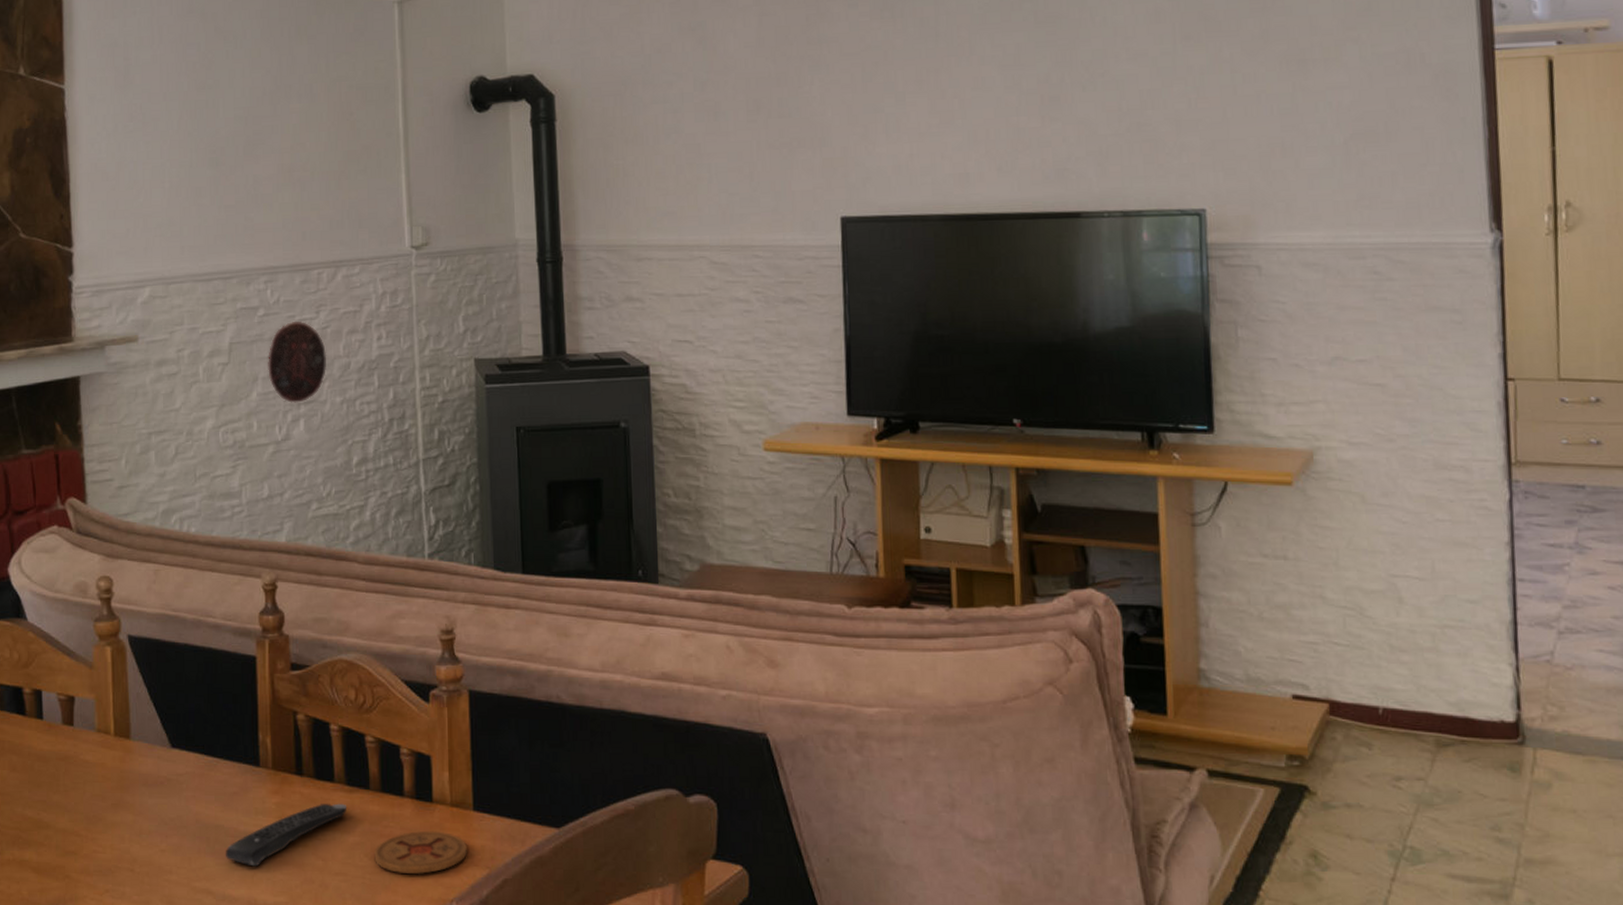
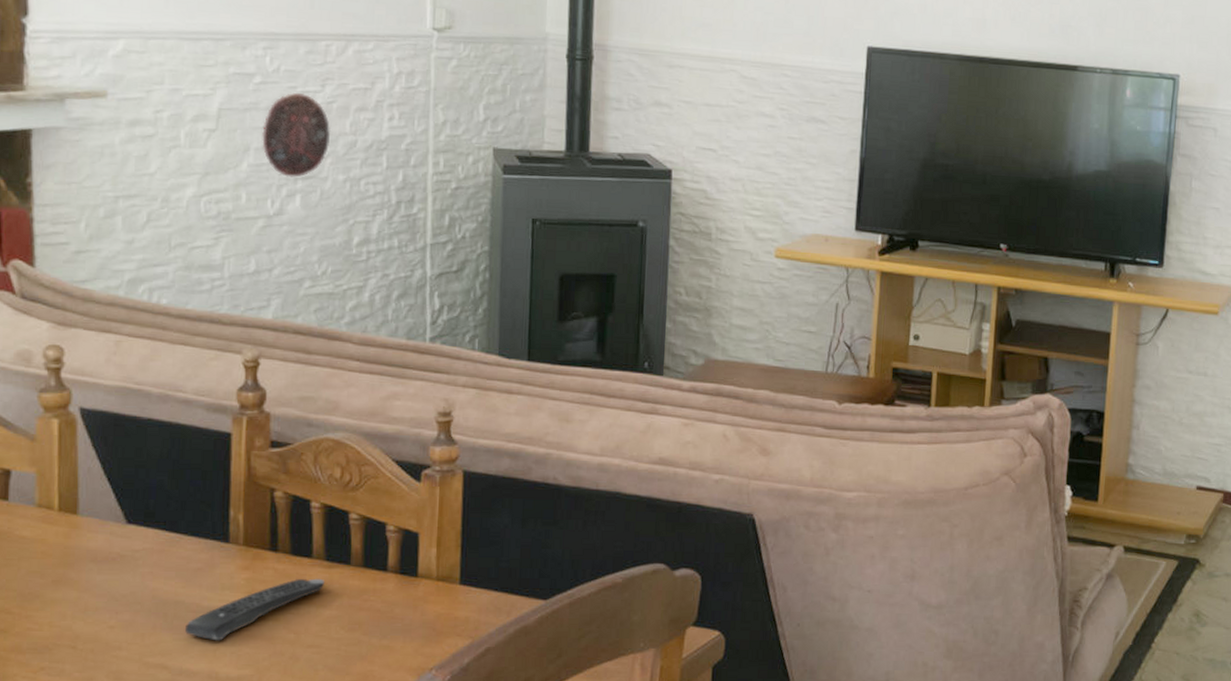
coaster: present [374,830,467,874] -> none [351,604,451,645]

